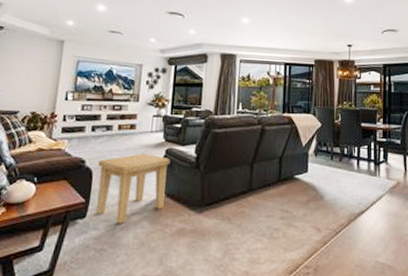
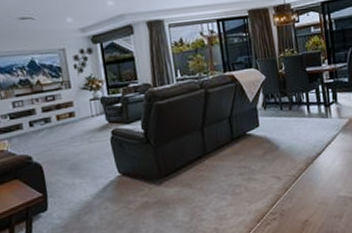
side table: present [95,154,171,223] -> none [45,138,122,209]

